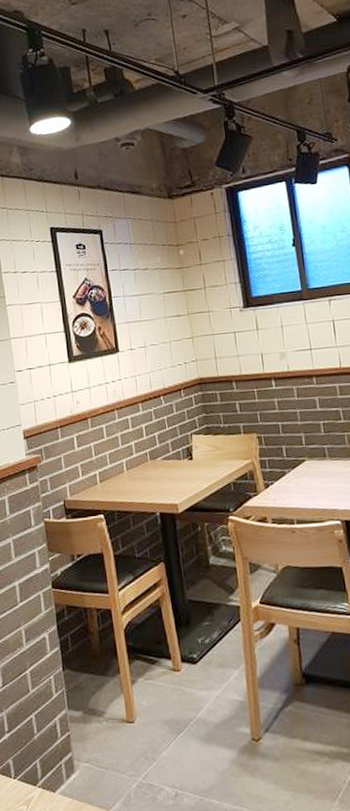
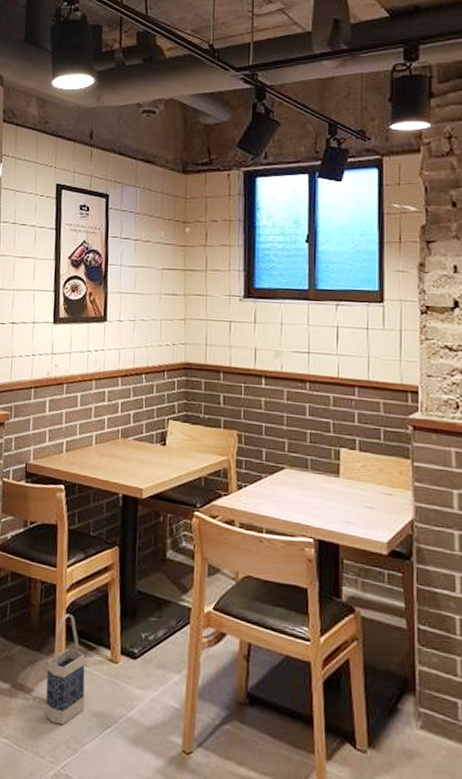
bag: none [113,634,156,739] -> present [45,613,86,726]

